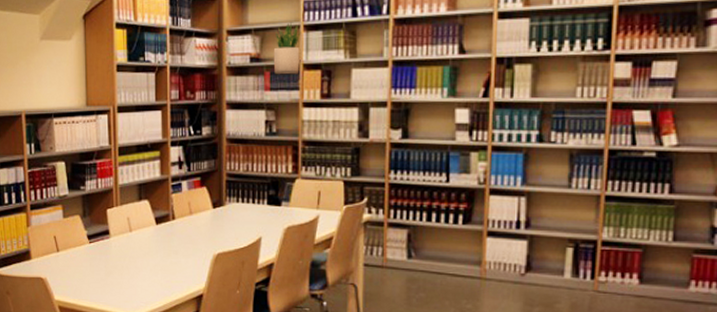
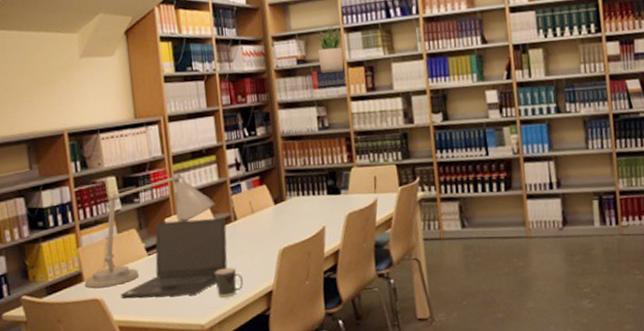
desk lamp: none [31,164,155,268] -> present [84,172,215,288]
laptop: none [62,212,164,287] -> present [120,217,228,299]
mug: none [149,265,175,294] -> present [214,267,243,298]

